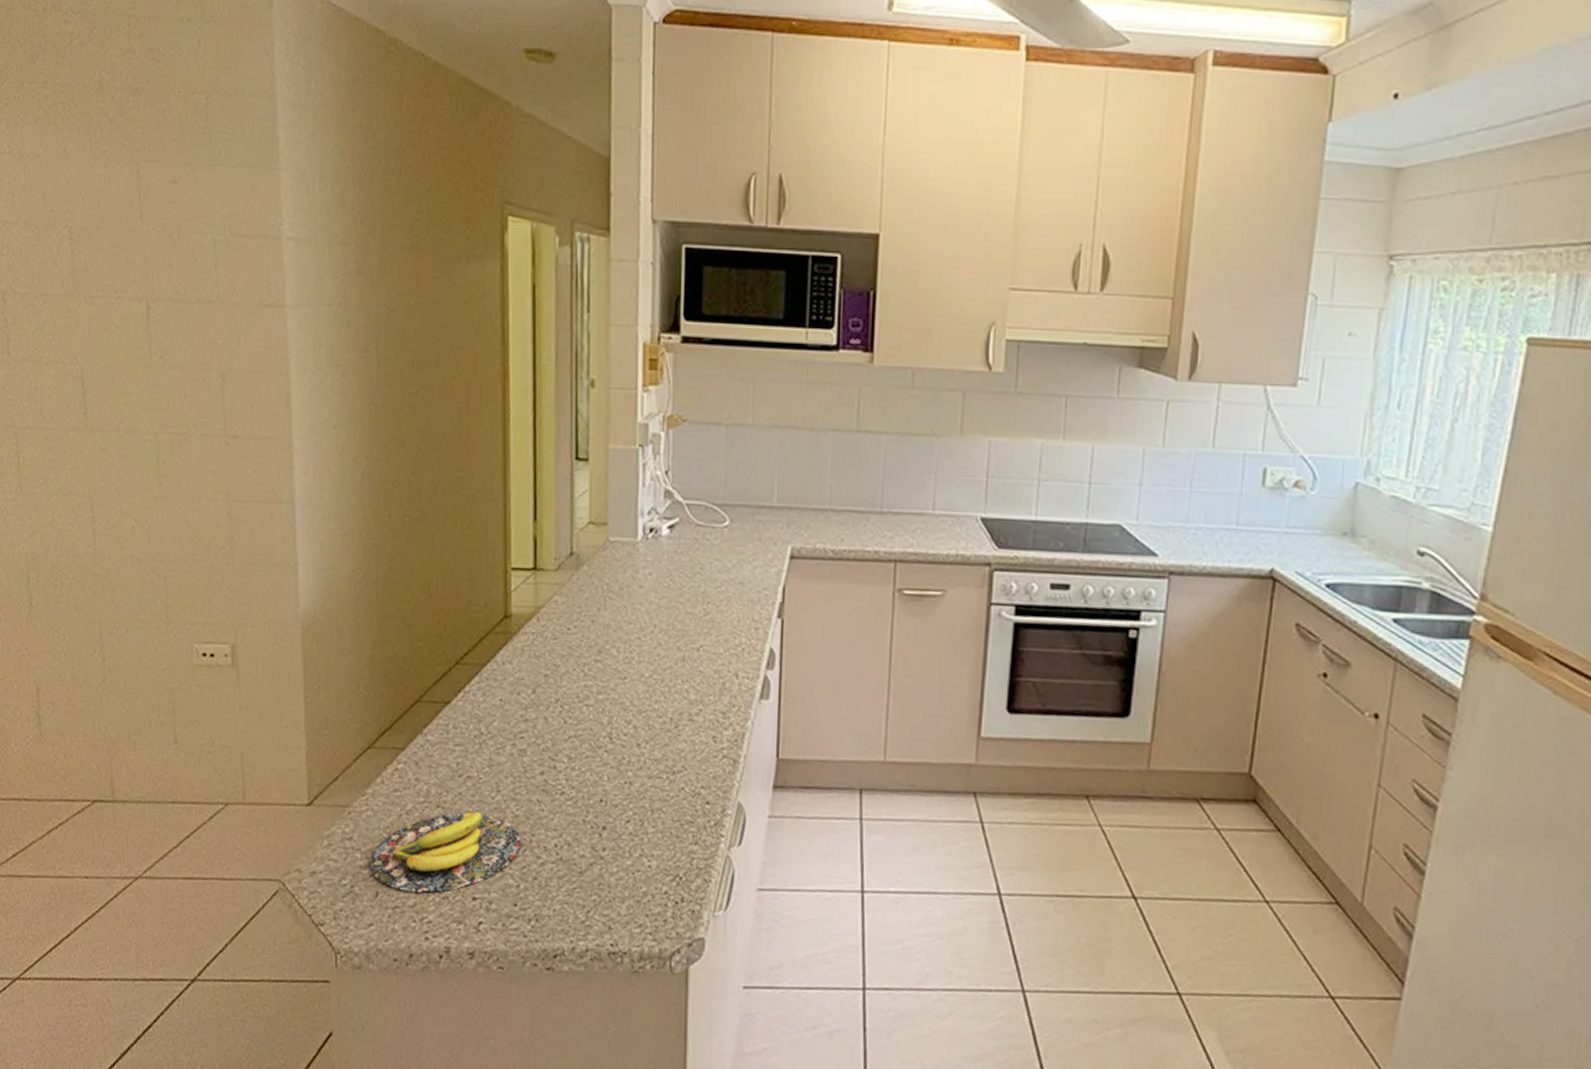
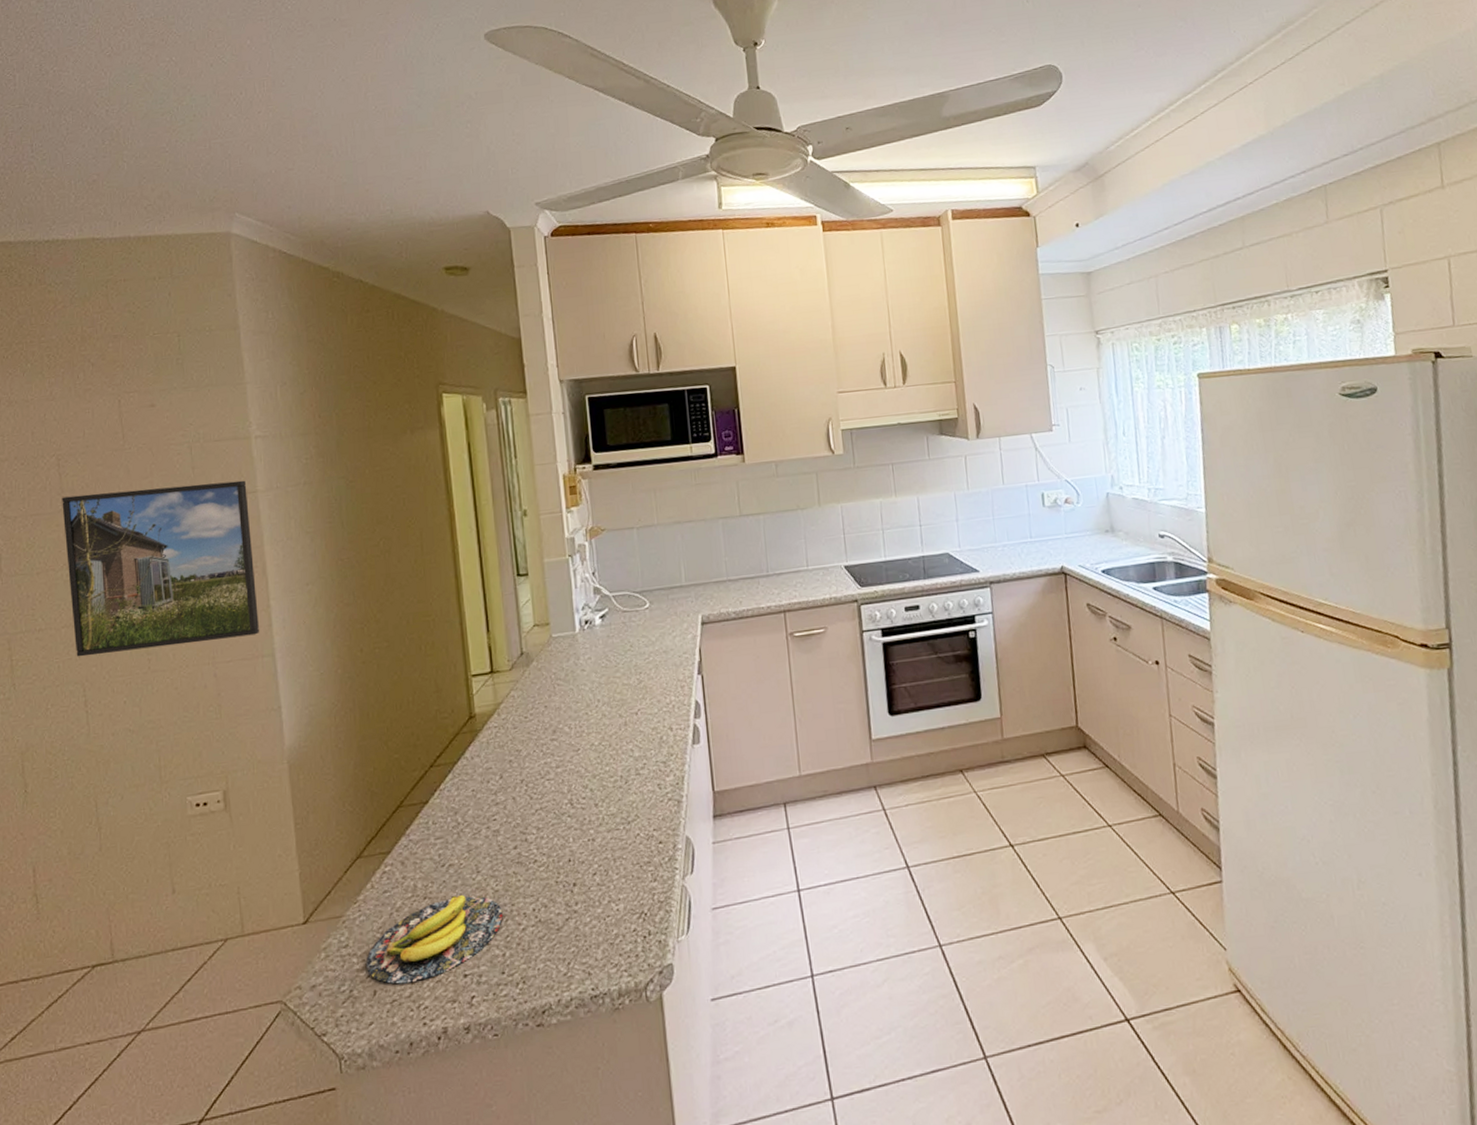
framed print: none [73,278,279,476] -> present [62,480,259,657]

